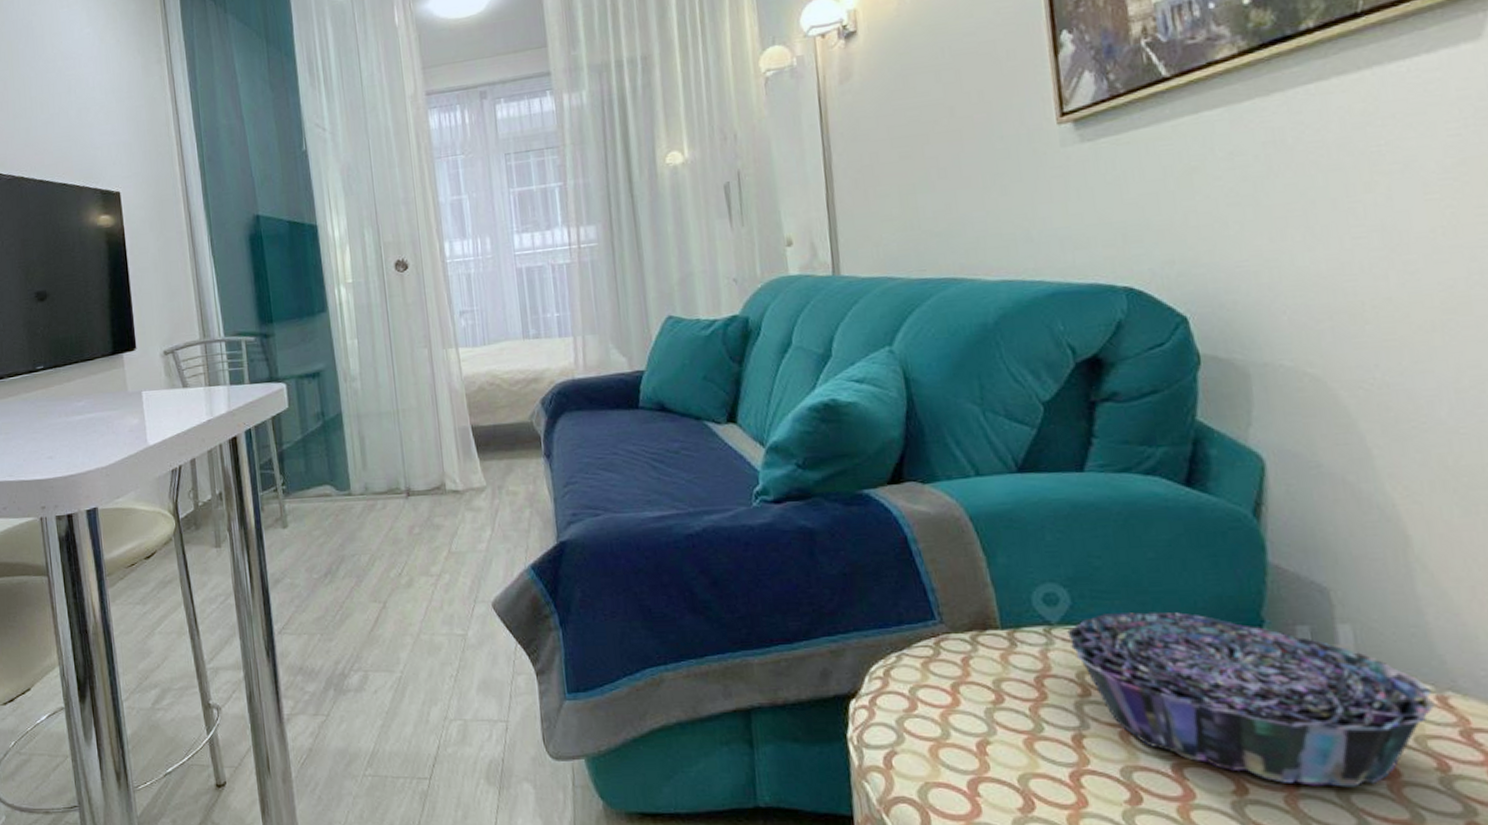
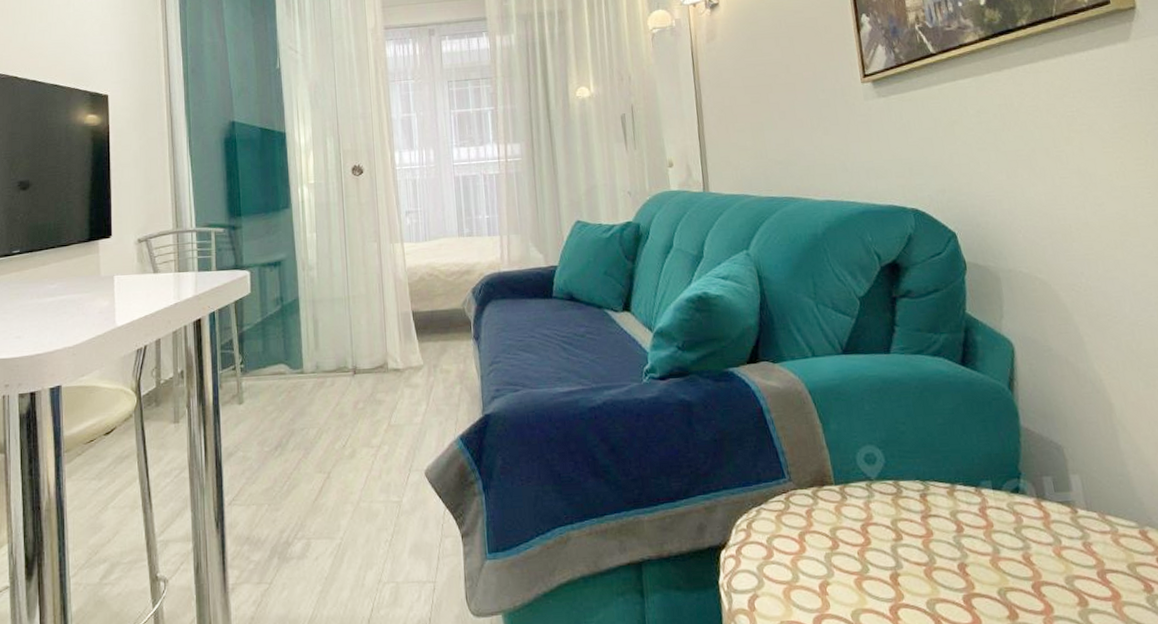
decorative bowl: present [1067,612,1436,787] -> none [883,468,1140,609]

